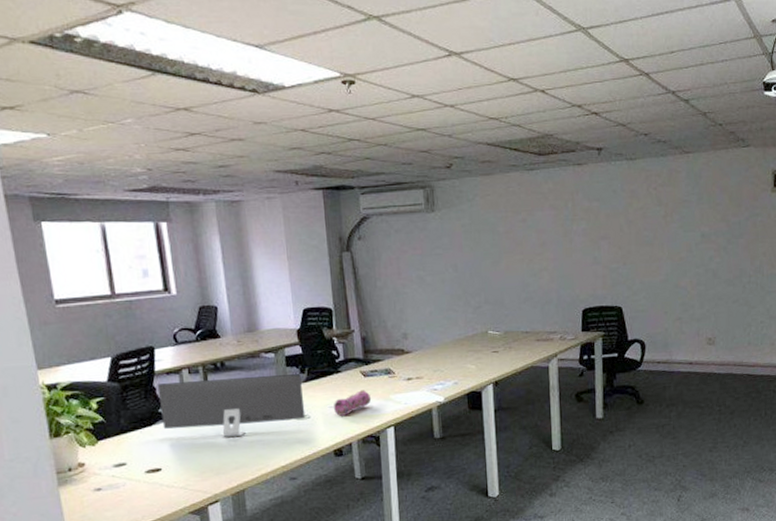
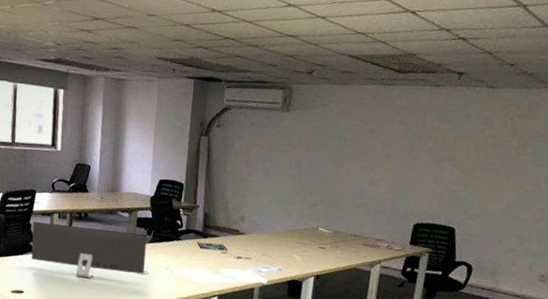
pencil case: present [333,390,372,416] -> none [169,259,203,279]

